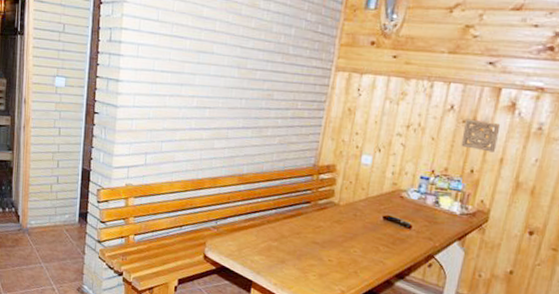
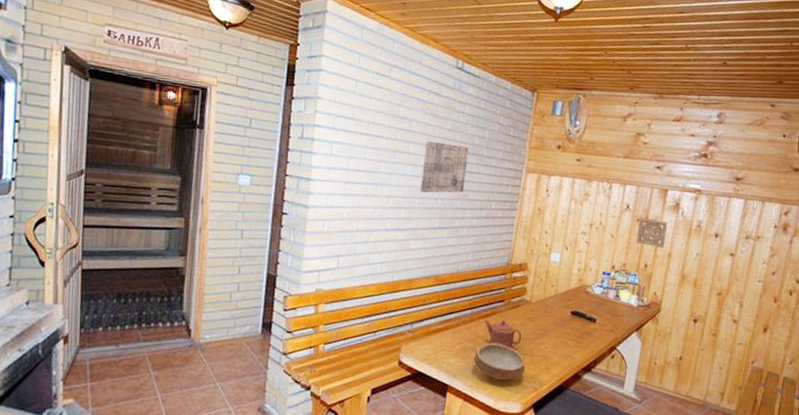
wall art: none [224,40,274,93] -> present [420,140,469,193]
bowl: none [278,243,333,282] -> present [473,342,526,381]
teapot: none [290,219,329,250] -> present [484,319,522,349]

